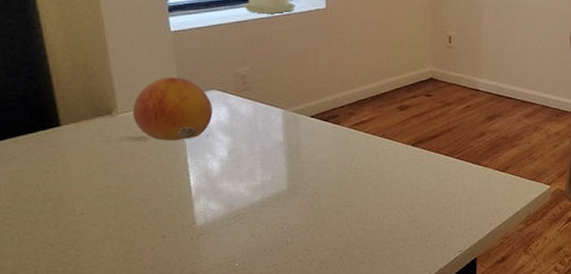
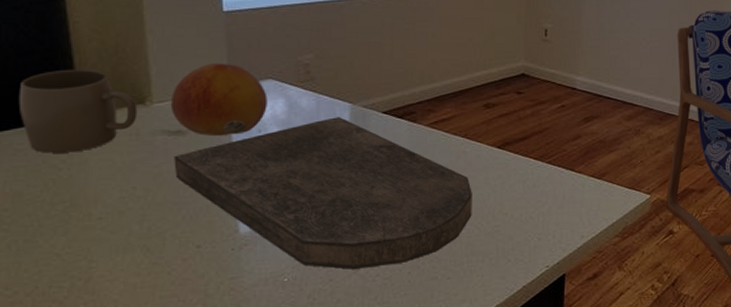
mug: none [10,85,107,159] -> present [18,69,138,153]
cutting board: none [138,121,393,255] -> present [174,117,472,269]

